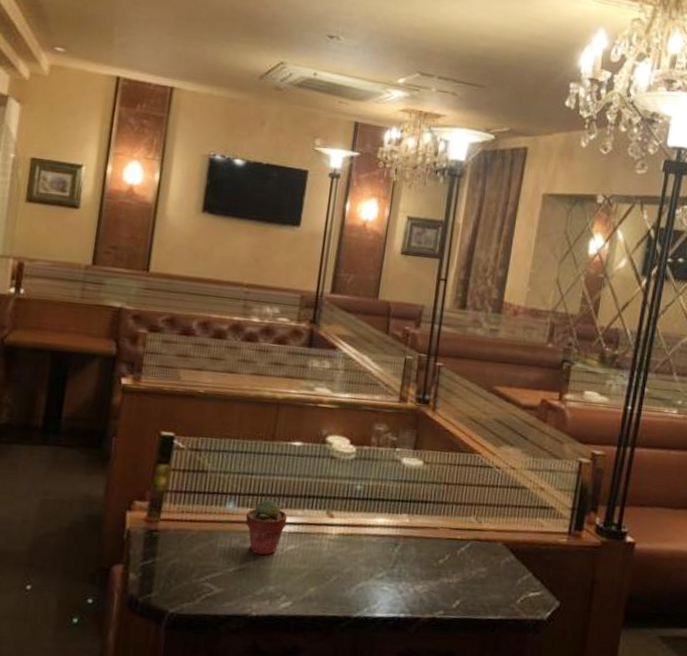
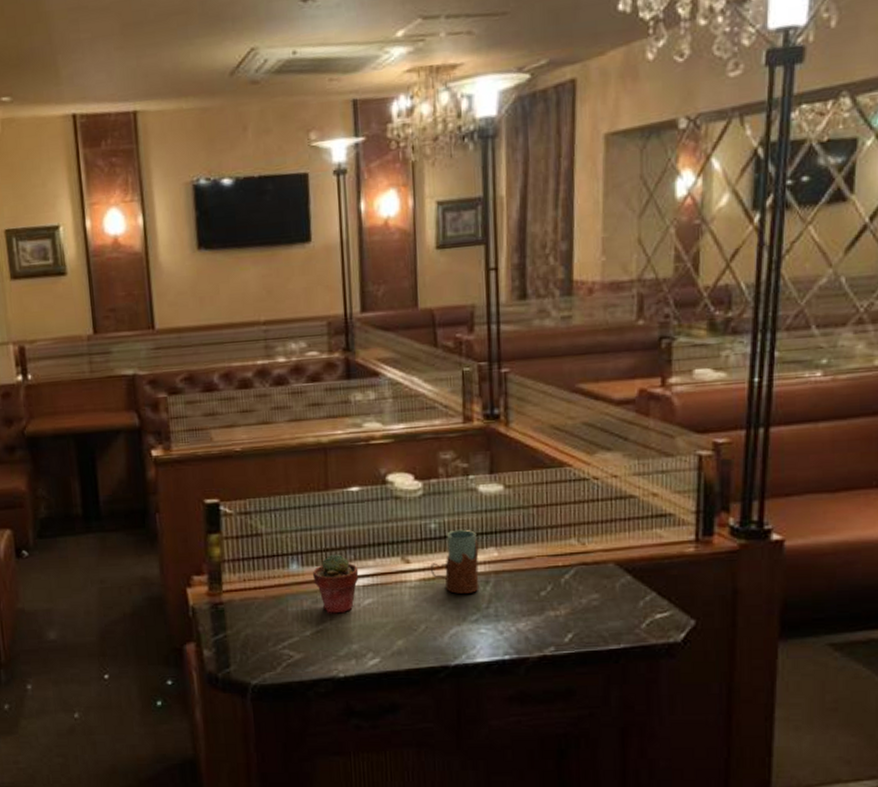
drinking glass: none [350,494,395,553] -> present [431,529,479,594]

